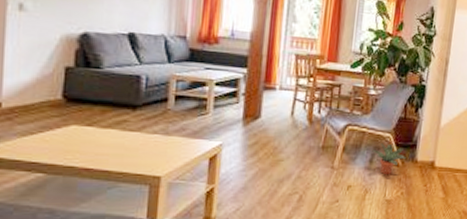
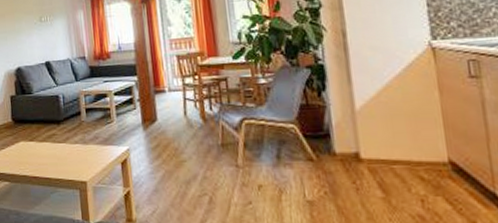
potted plant: present [372,143,406,175] -> none [277,135,321,172]

